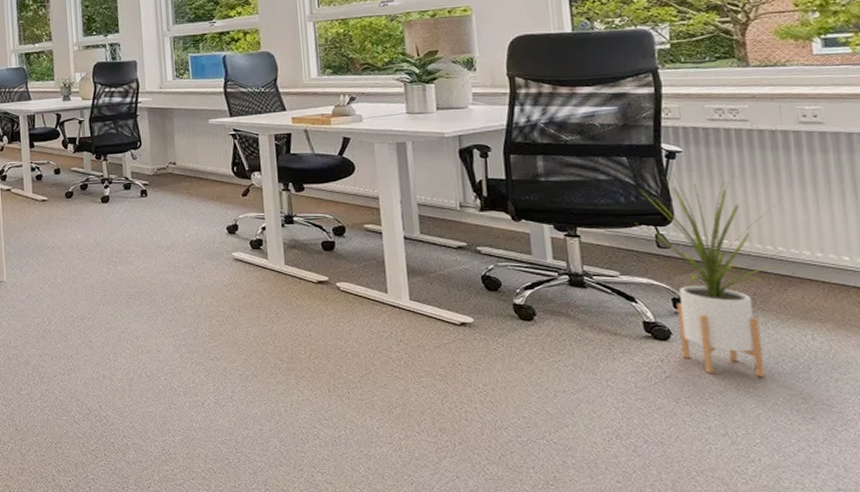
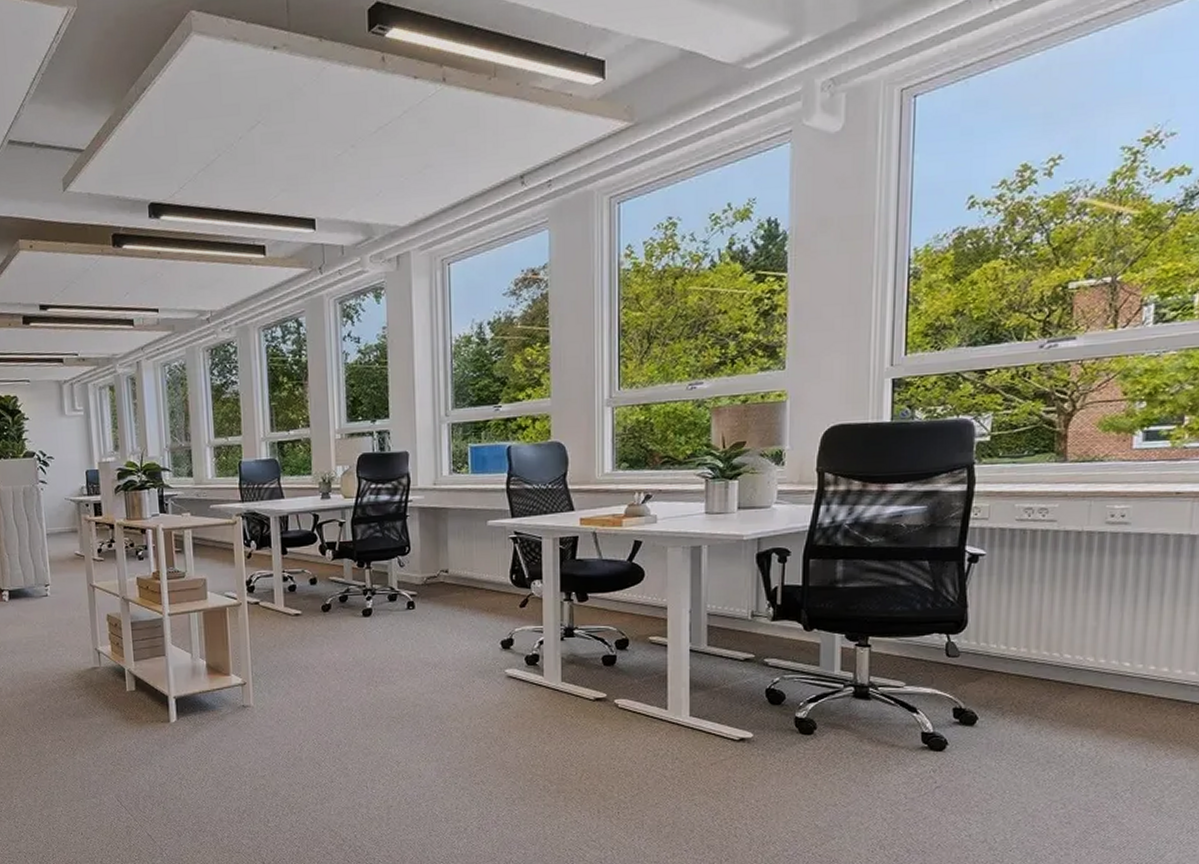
house plant: present [635,173,785,378] -> none [927,578,1074,785]

